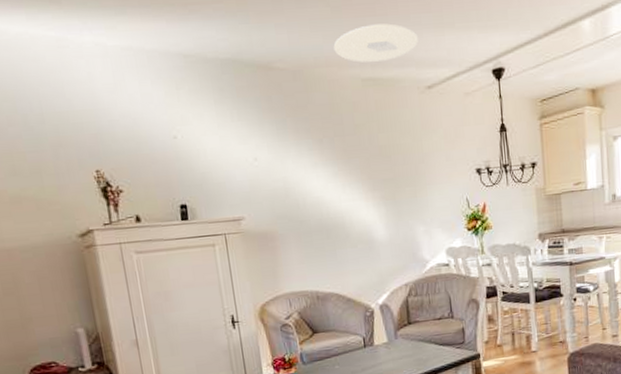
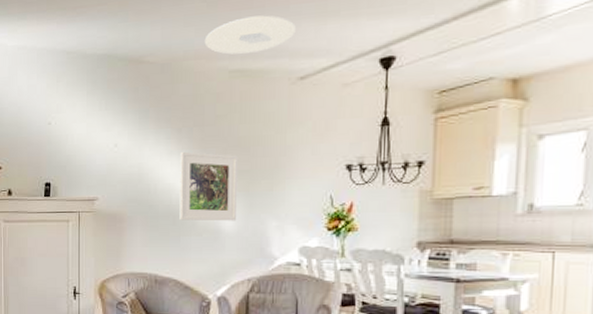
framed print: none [325,162,388,234] -> present [179,151,238,221]

